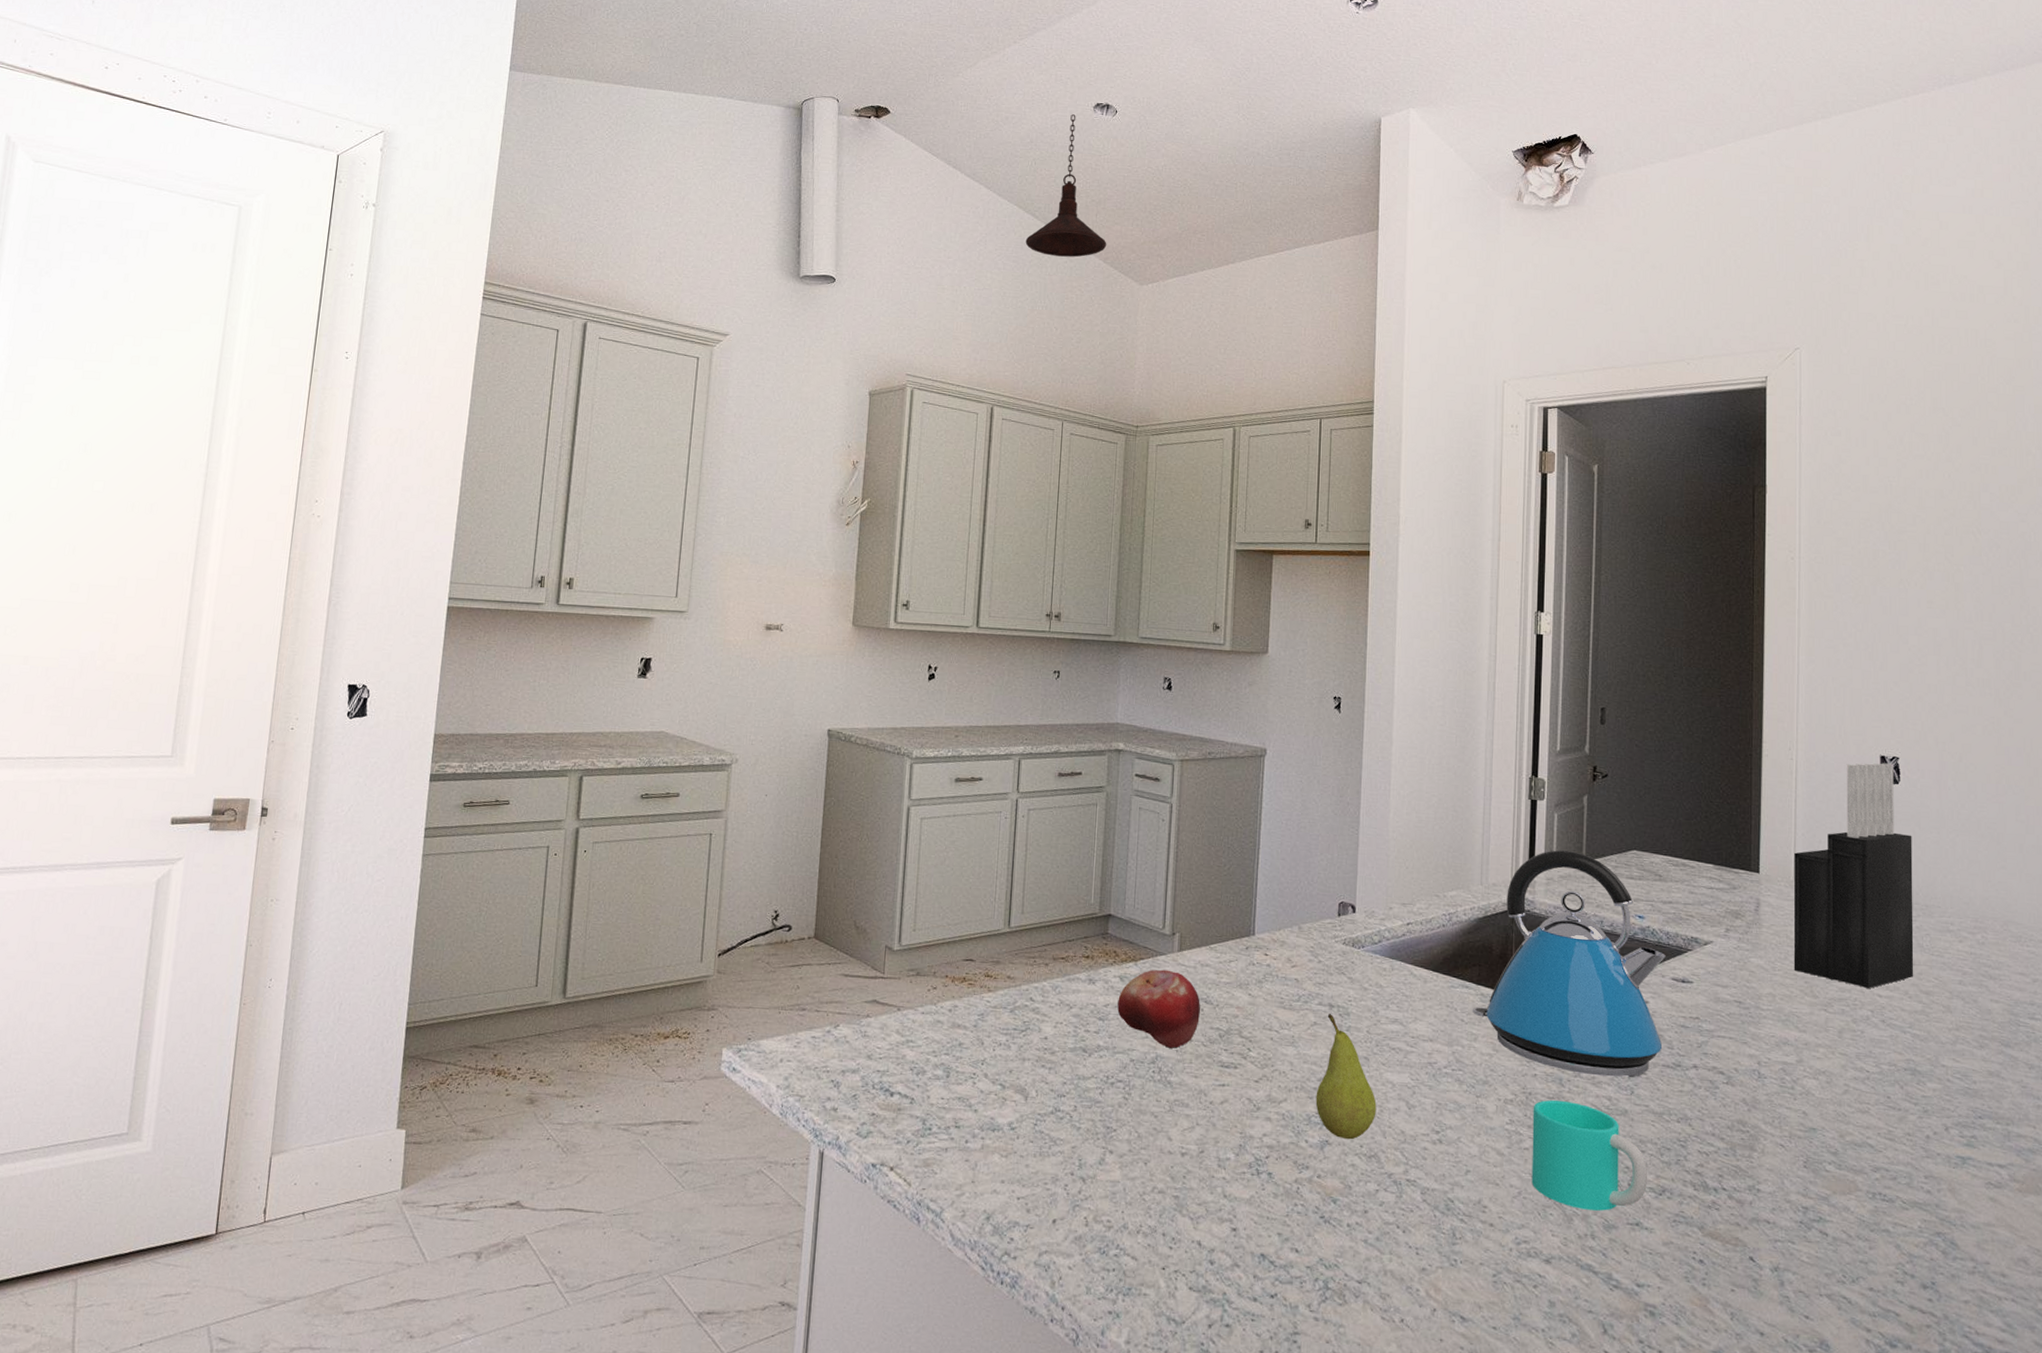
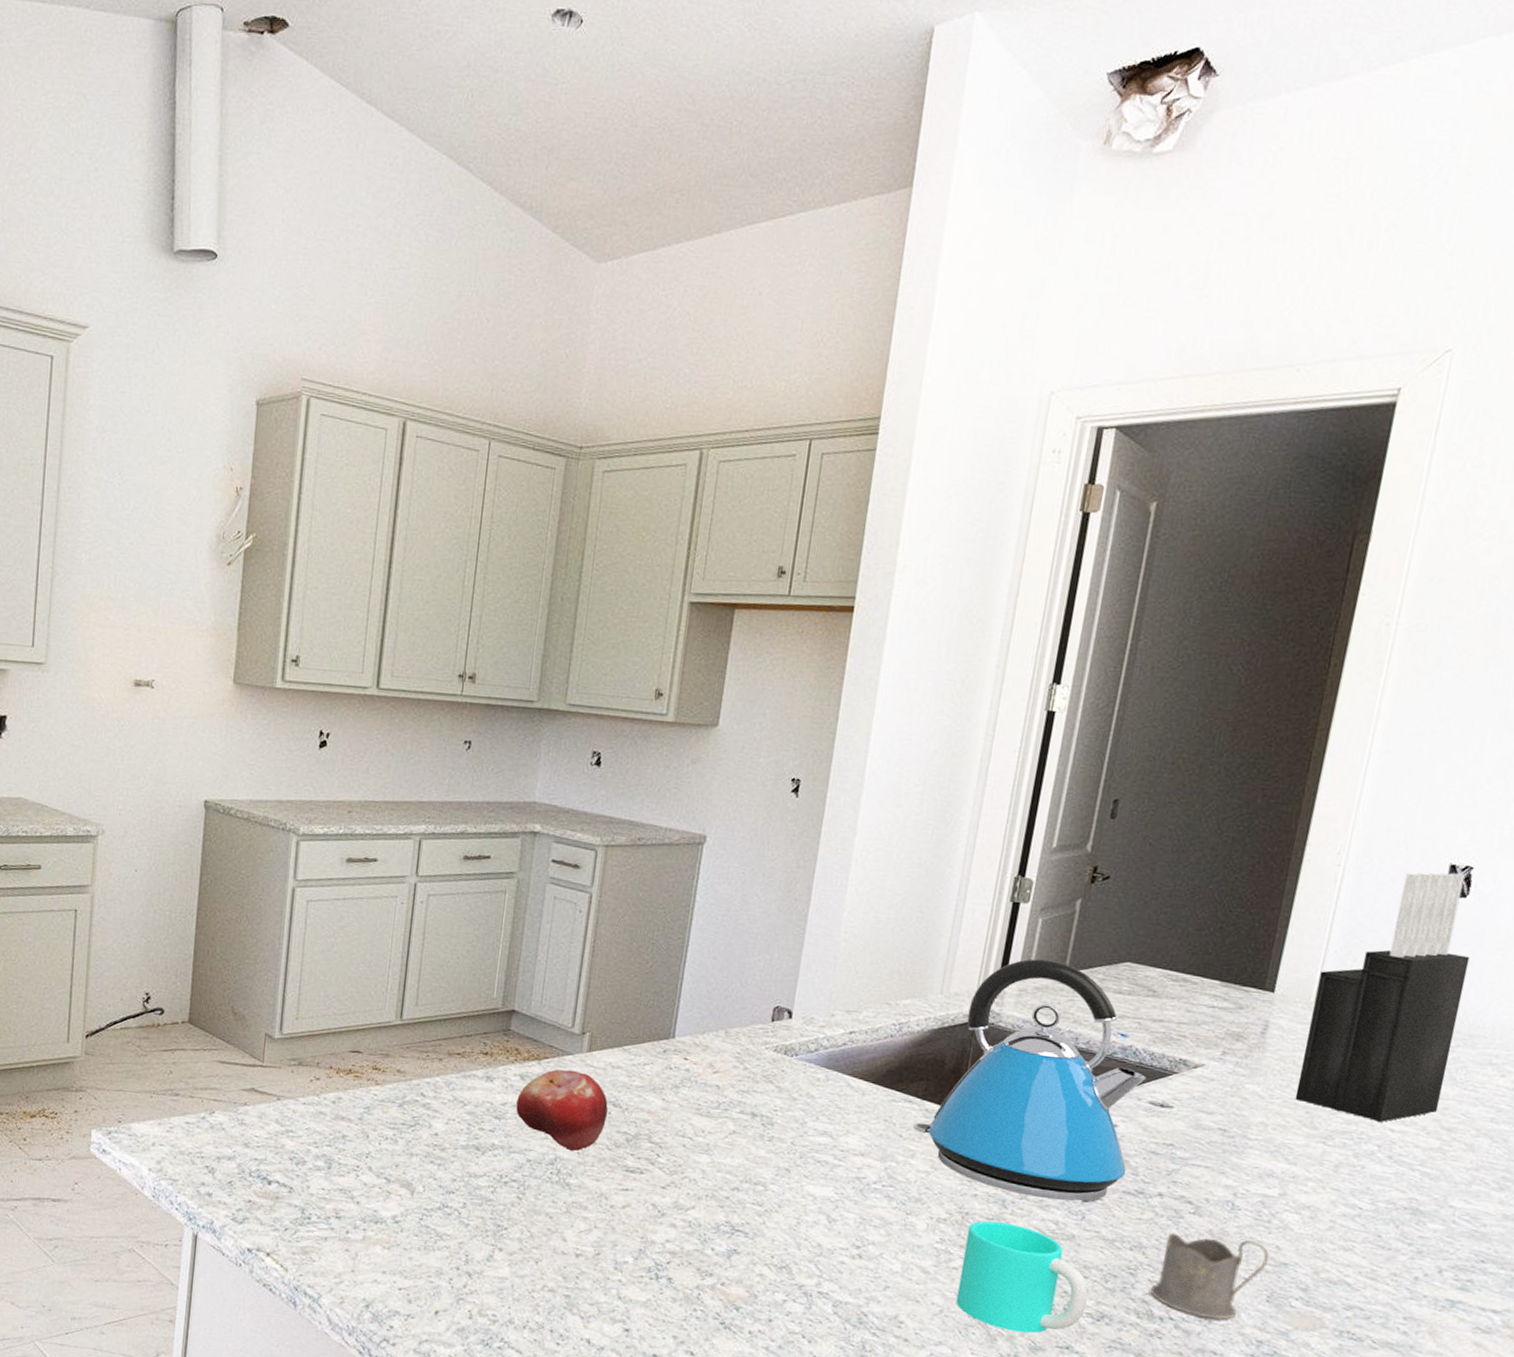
pendant light: present [1025,114,1107,258] -> none [454,25,558,226]
fruit: present [1315,1014,1377,1140] -> none [726,1123,794,1250]
tea glass holder: none [1702,1103,1799,1188] -> present [1151,1232,1270,1320]

